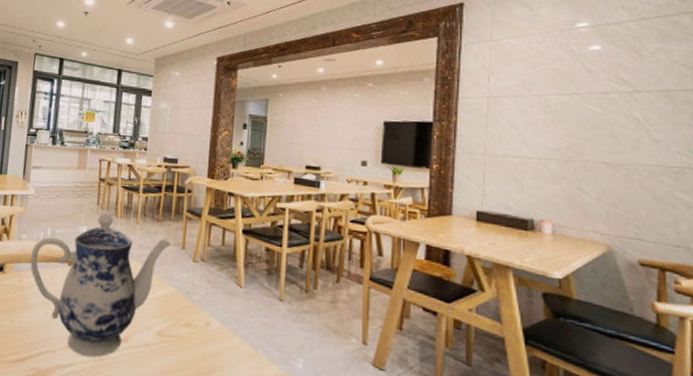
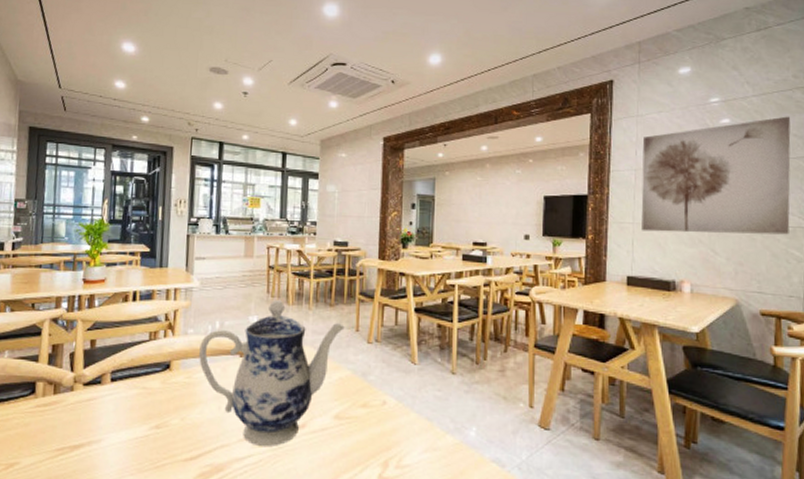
wall art: none [494,43,677,176] -> present [641,116,791,235]

